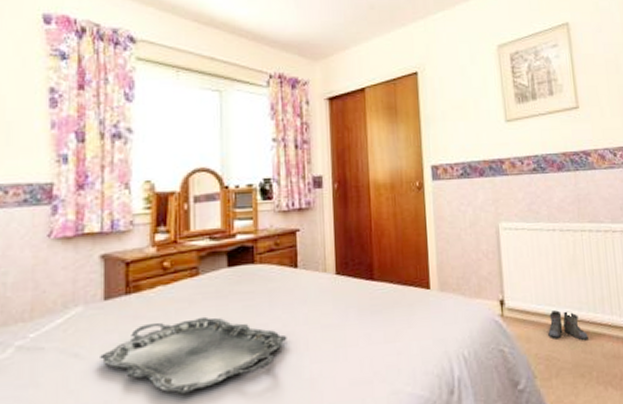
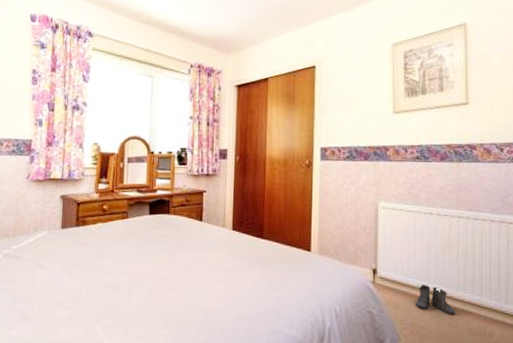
serving tray: present [100,316,287,394] -> none [57,249,191,305]

